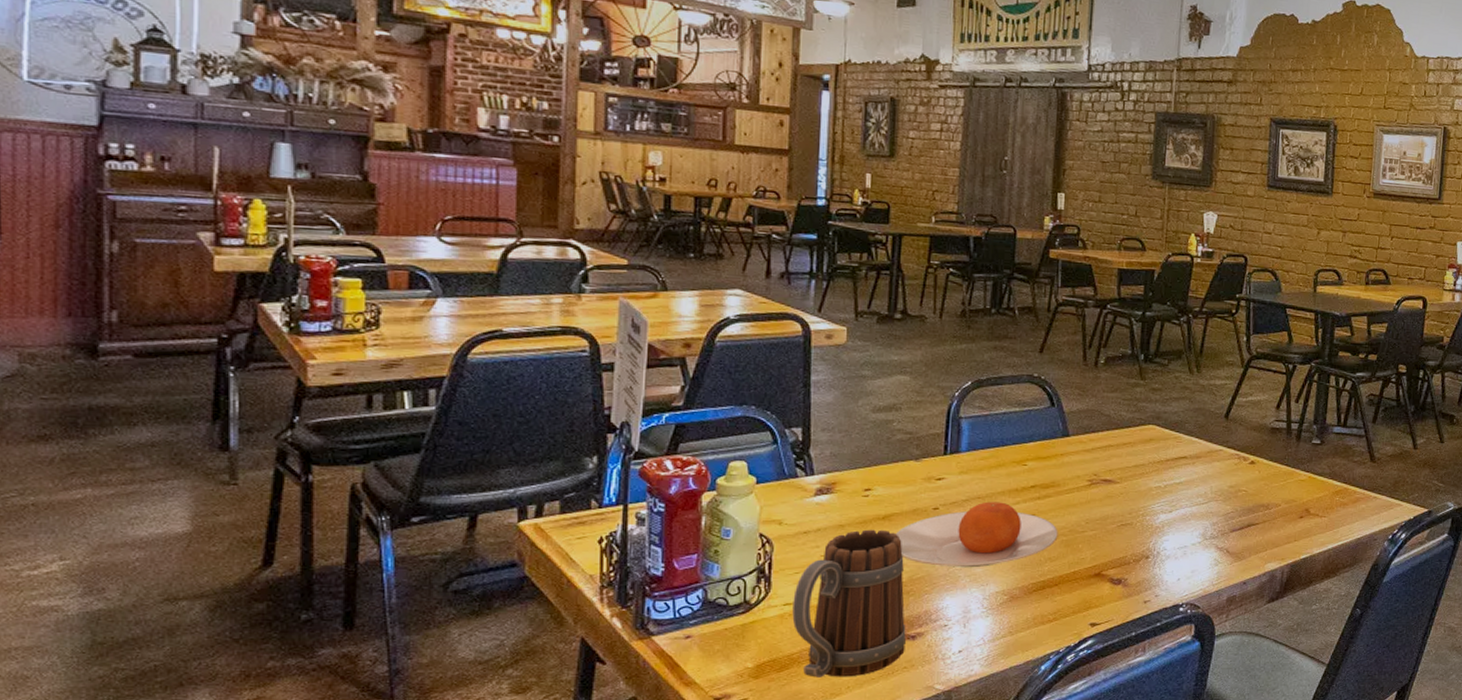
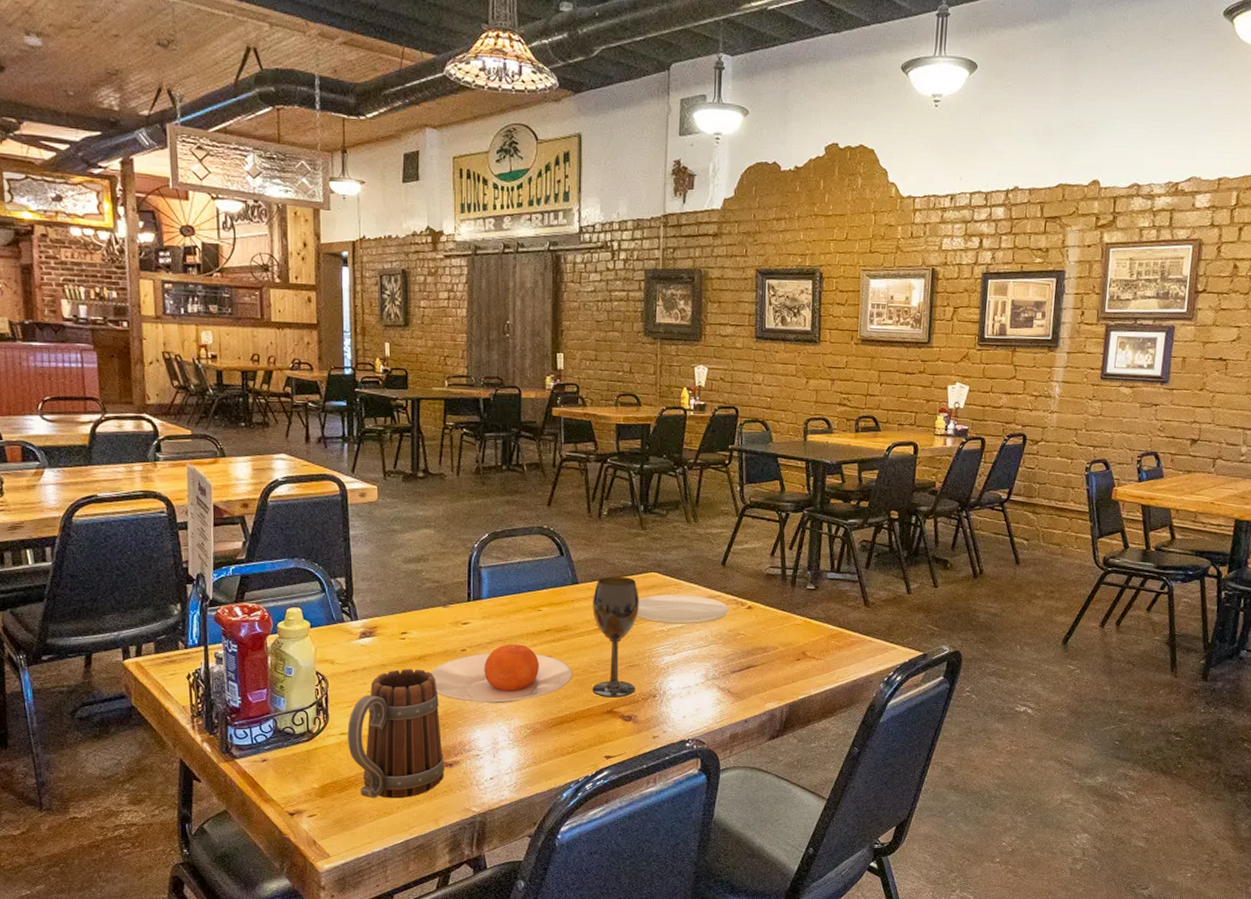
wine glass: none [1079,428,1135,559] -> present [592,576,639,698]
plate: none [1131,448,1231,481] -> present [636,594,730,625]

